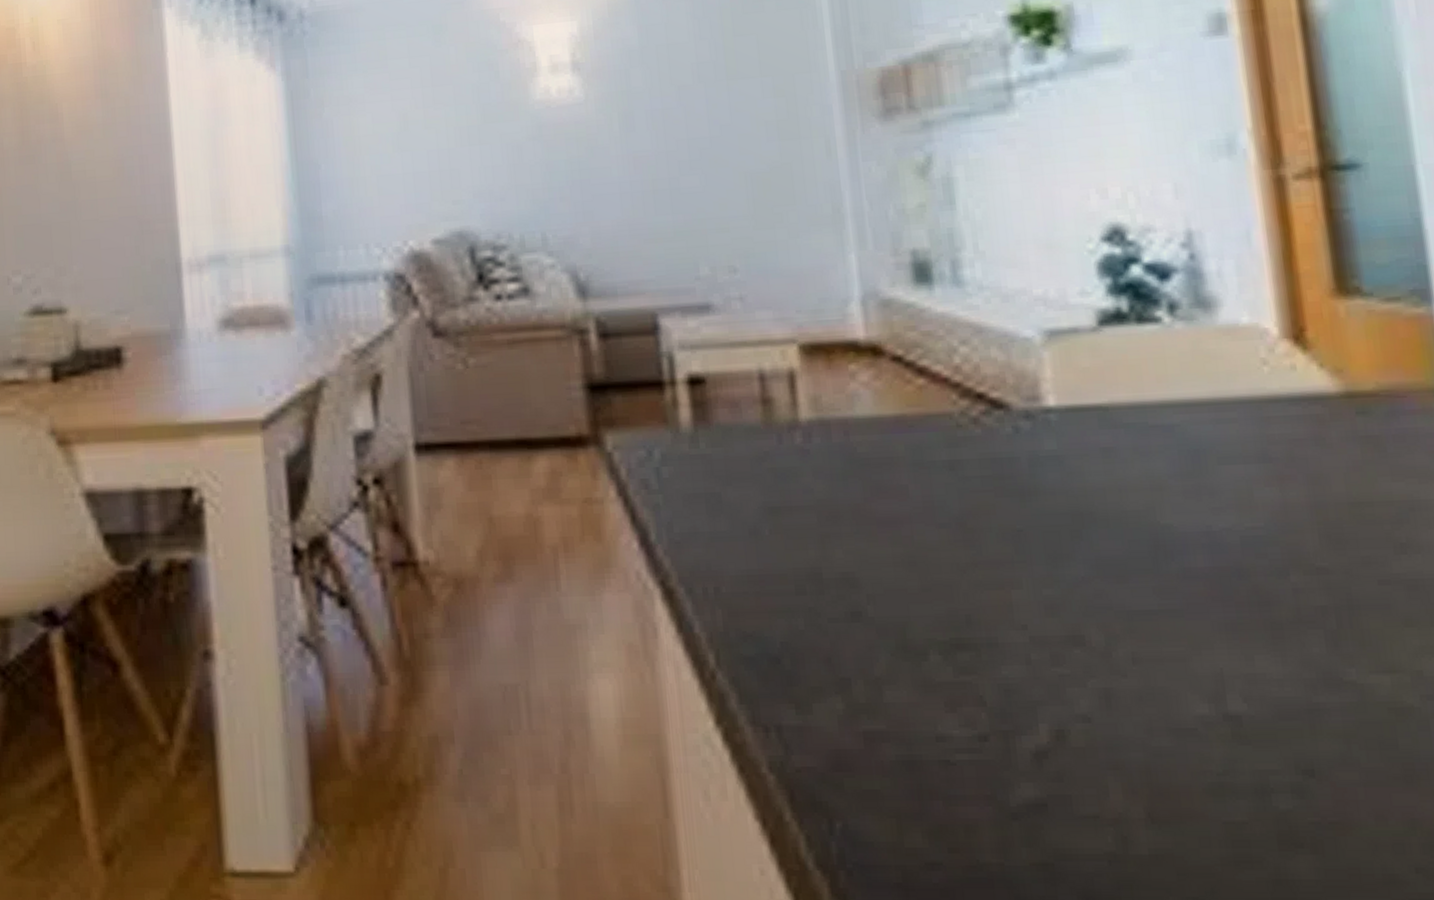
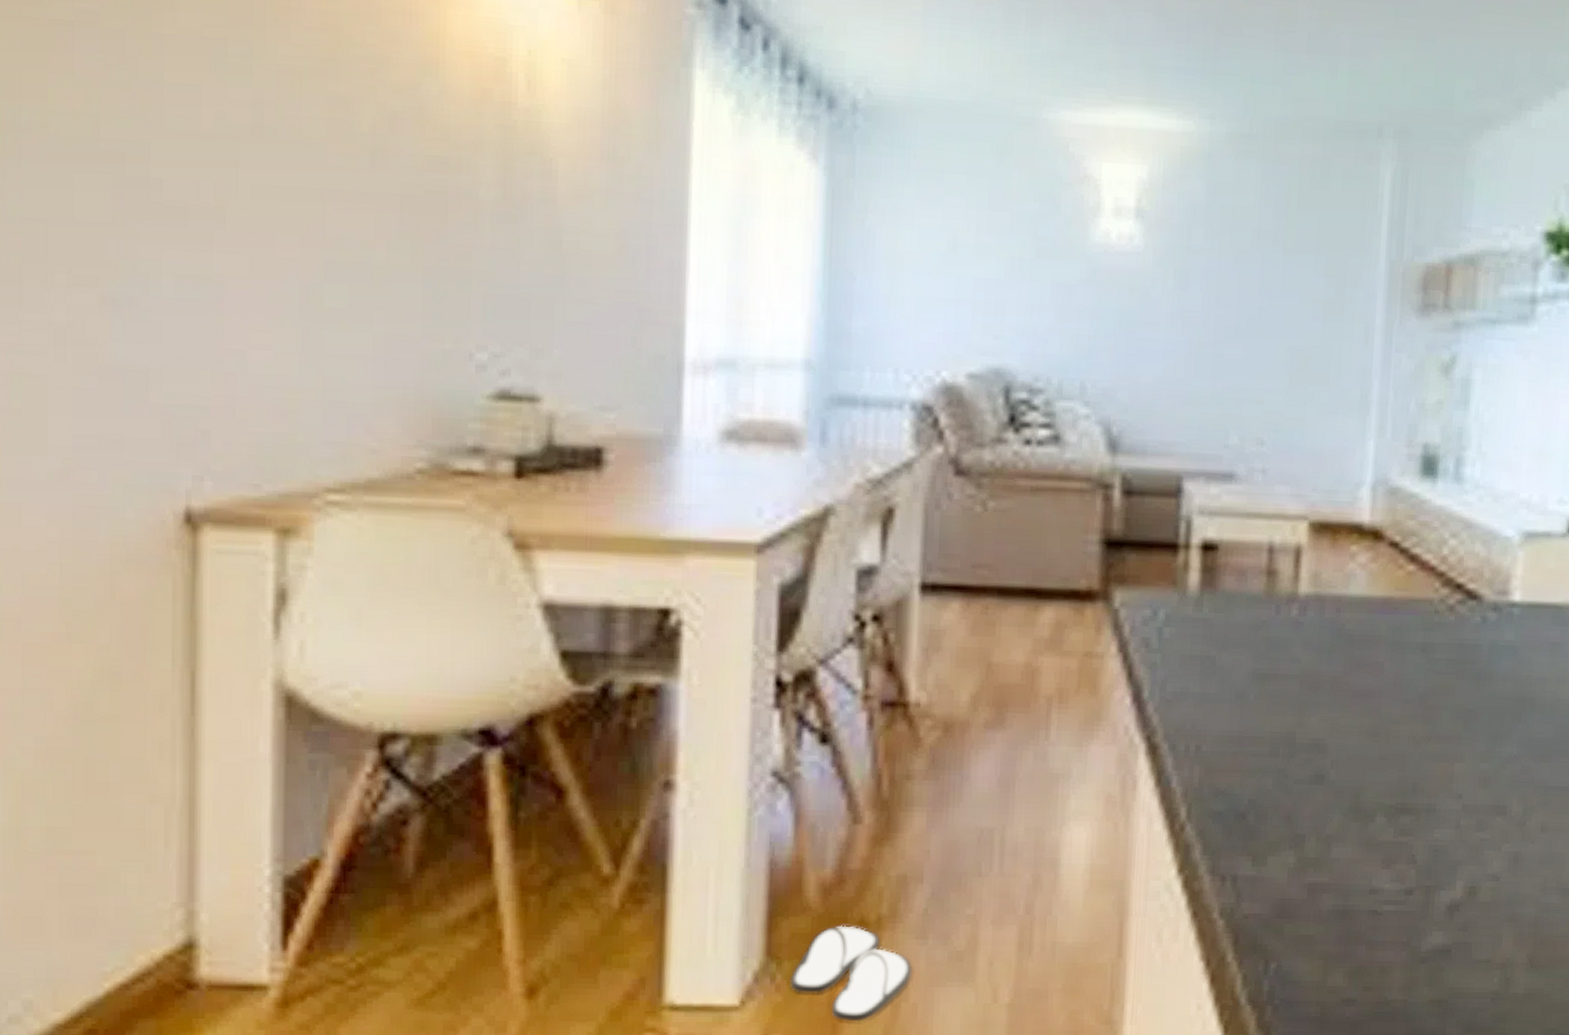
slippers: none [338,789,456,889] -> present [789,925,913,1022]

